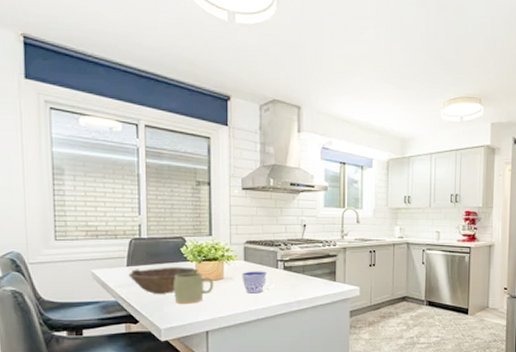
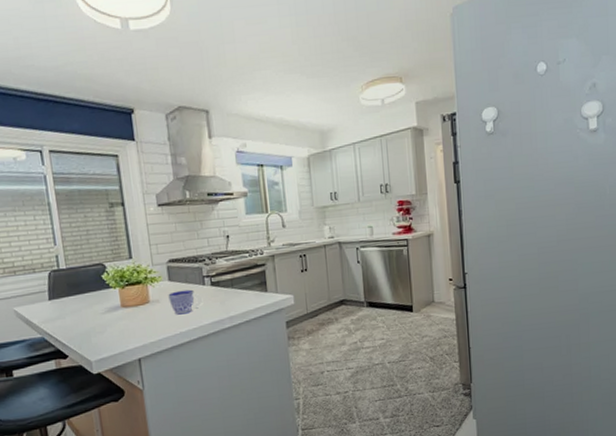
bowl: present [128,267,198,294] -> none [51,294,123,326]
mug: present [174,272,214,304] -> none [98,298,141,334]

